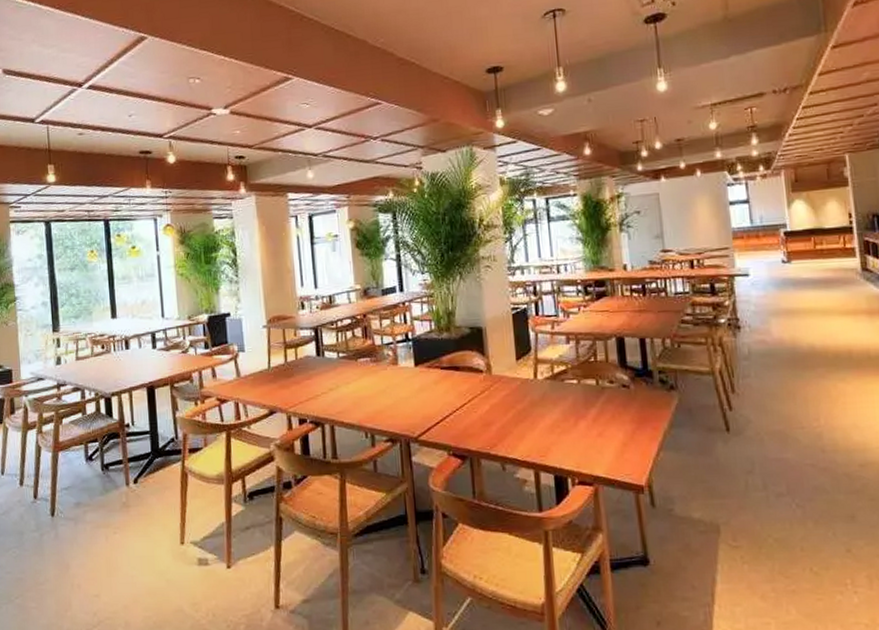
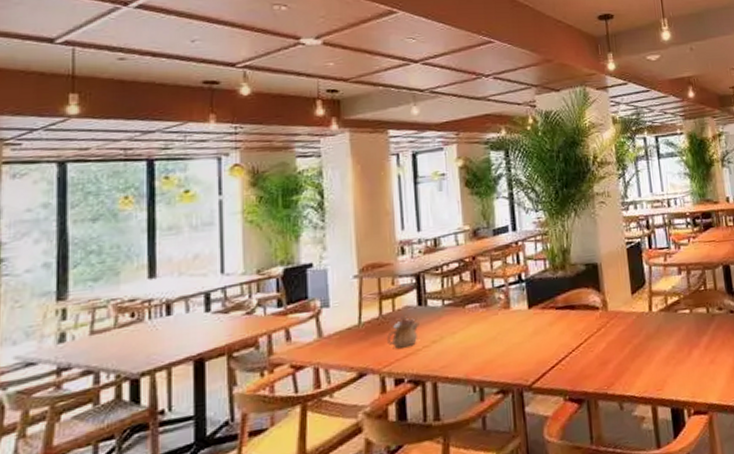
teapot: none [292,364,318,393] -> present [387,316,420,349]

